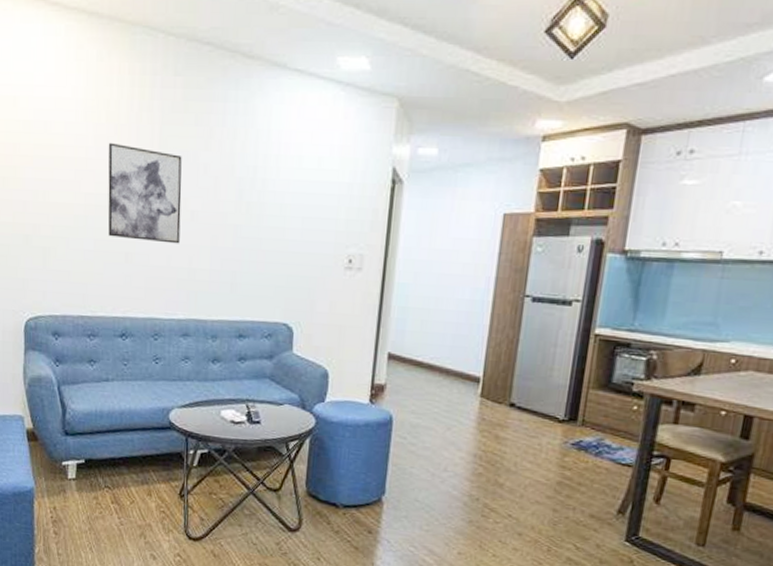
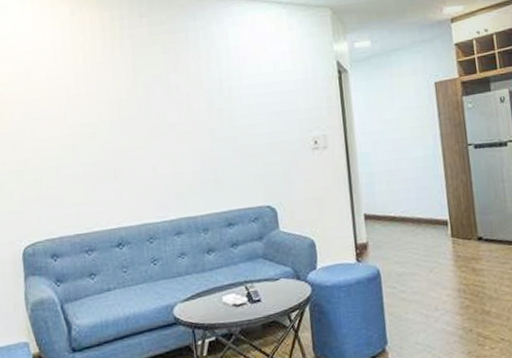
wall art: present [108,142,182,244] -> none [87,79,163,159]

